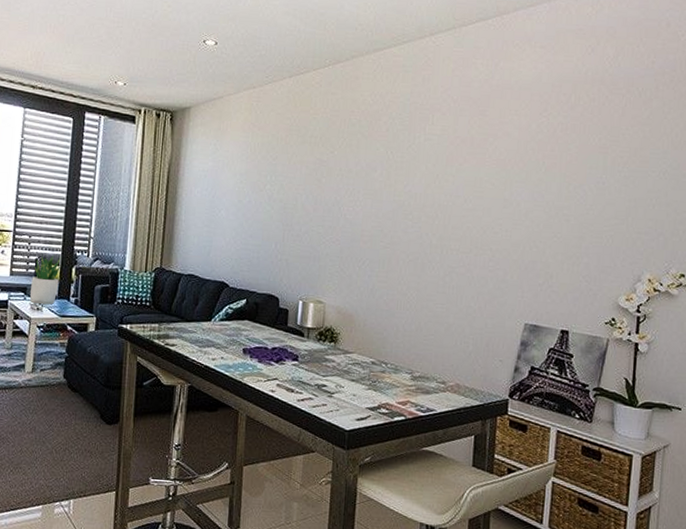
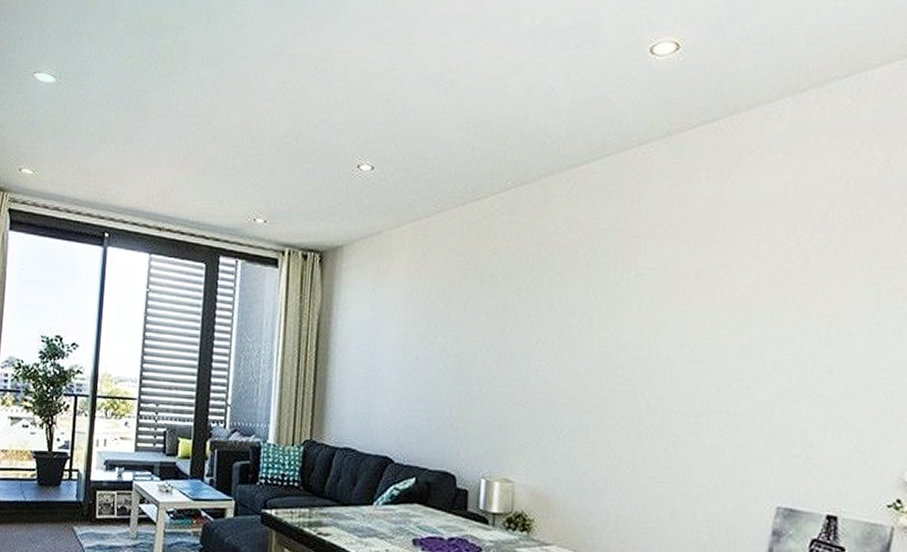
planter: present [30,256,62,305] -> none [158,427,195,486]

